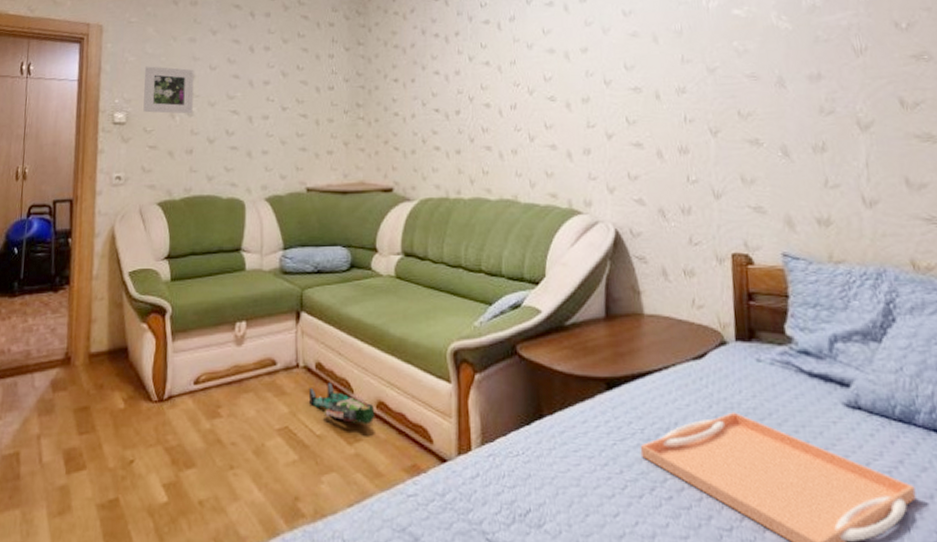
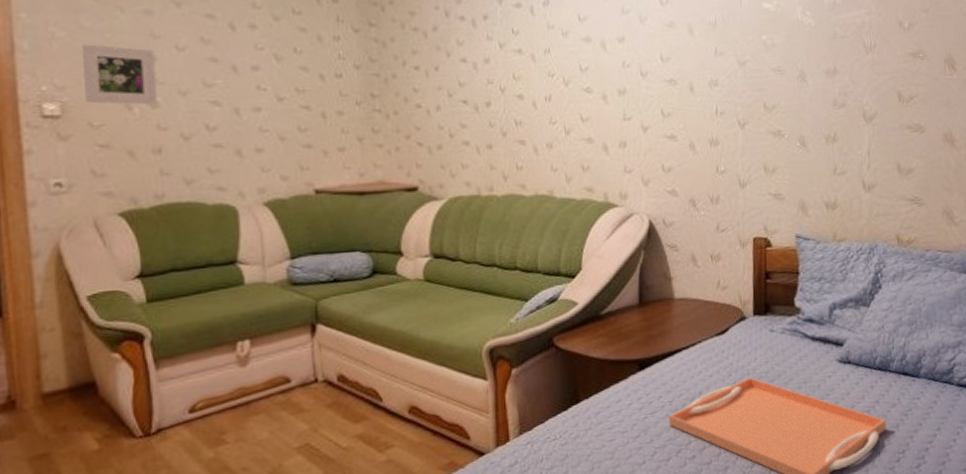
toy figurine: present [308,382,375,425] -> none [330,393,407,431]

